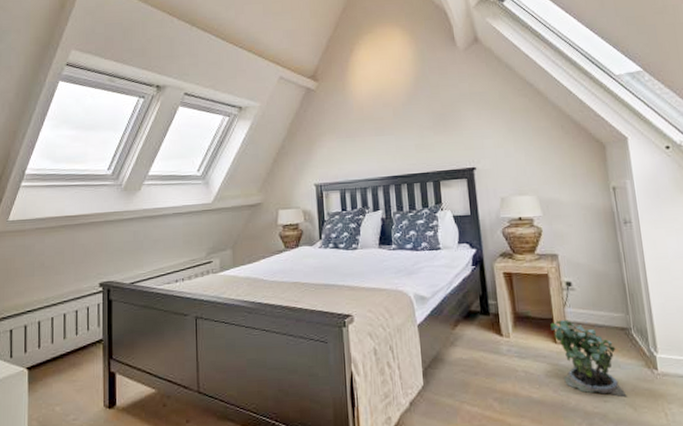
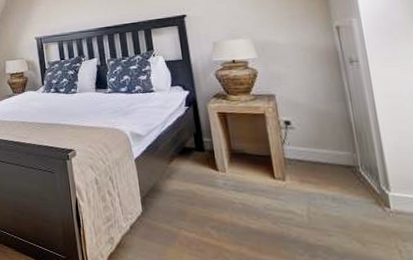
potted plant: present [550,320,627,398] -> none [268,157,354,233]

